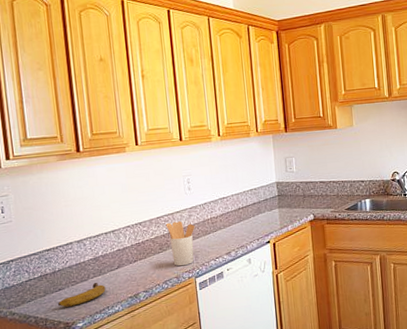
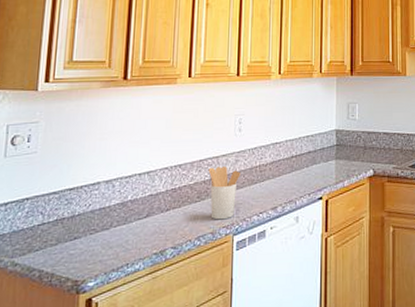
fruit: present [57,282,106,307] -> none [69,232,129,261]

